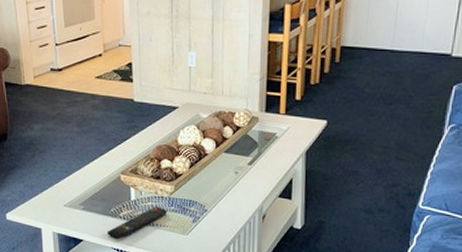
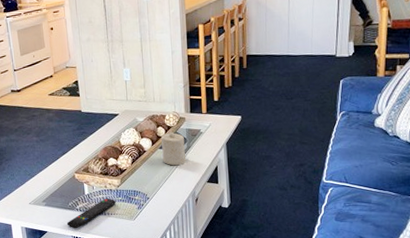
candle: none [227,133,256,175] -> present [161,131,187,166]

